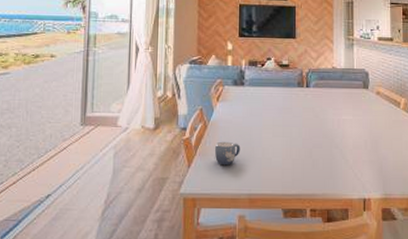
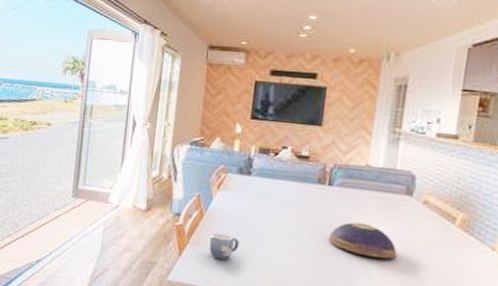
decorative bowl: none [311,116,364,144] -> present [328,222,397,259]

